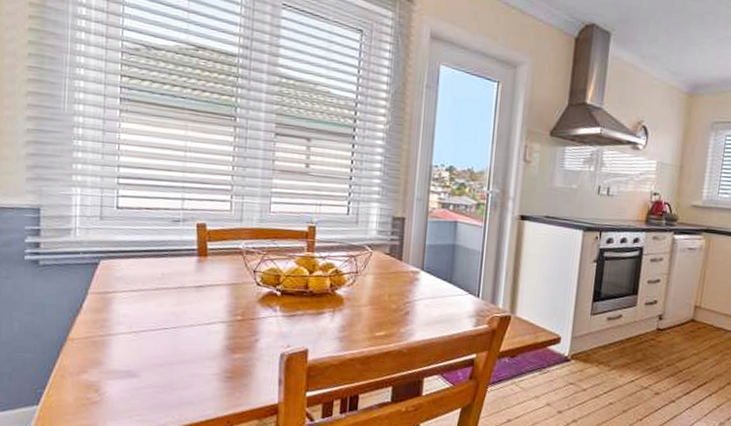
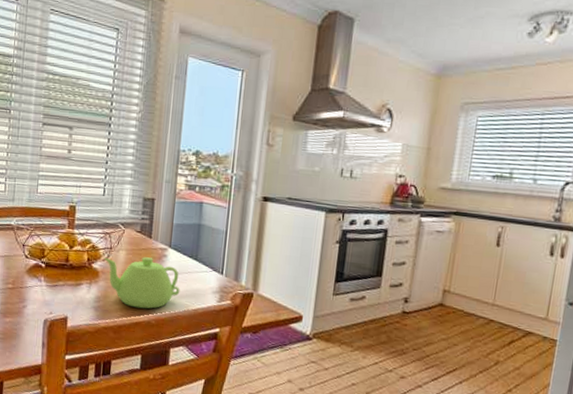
teapot: none [349,281,434,337] -> present [104,257,180,309]

